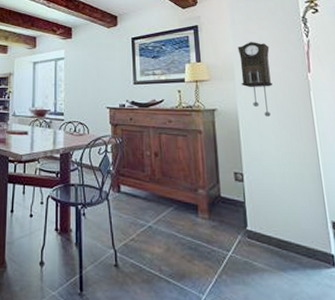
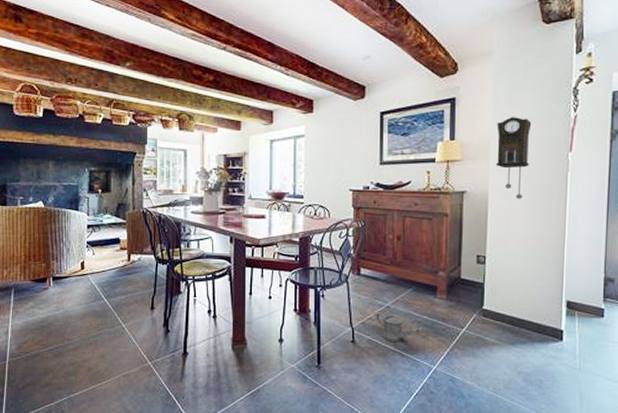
watering can: none [138,234,188,266] -> present [376,313,423,341]

